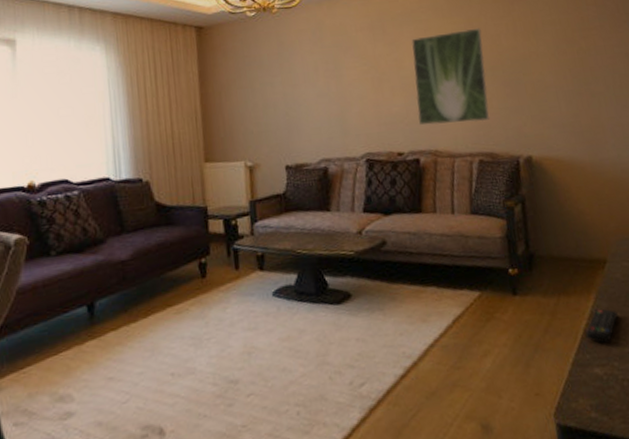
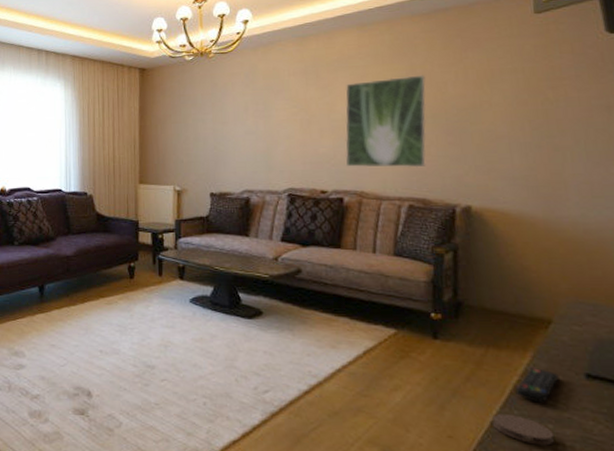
coaster: none [570,359,620,386] -> present [492,413,555,446]

